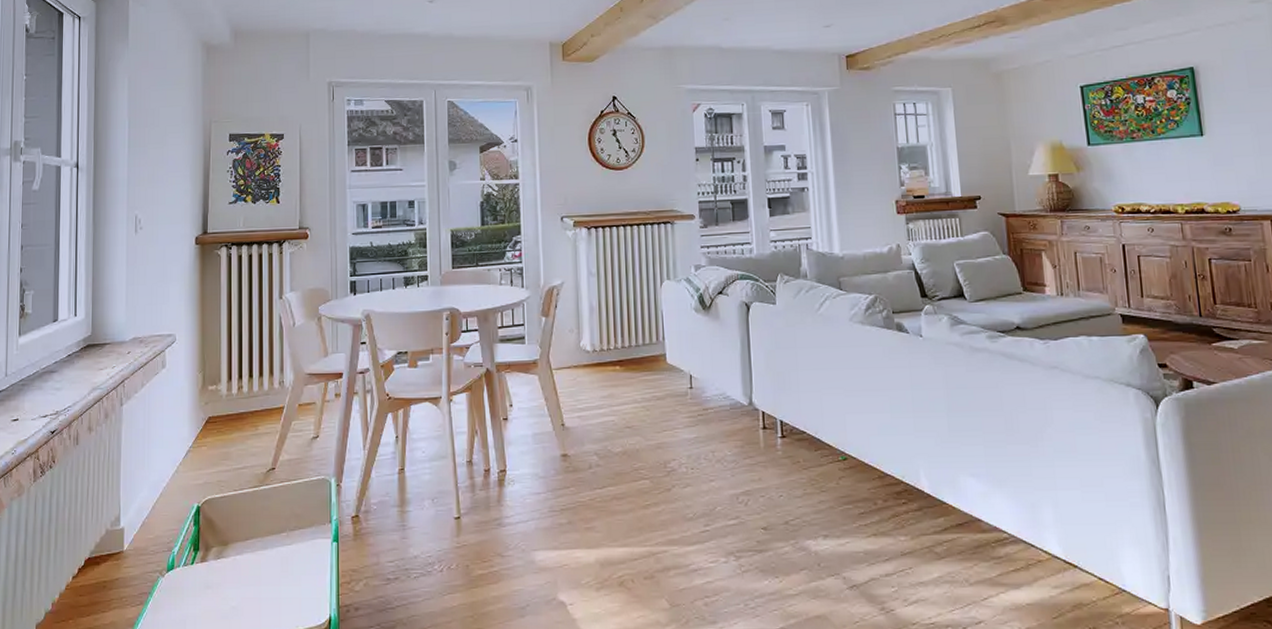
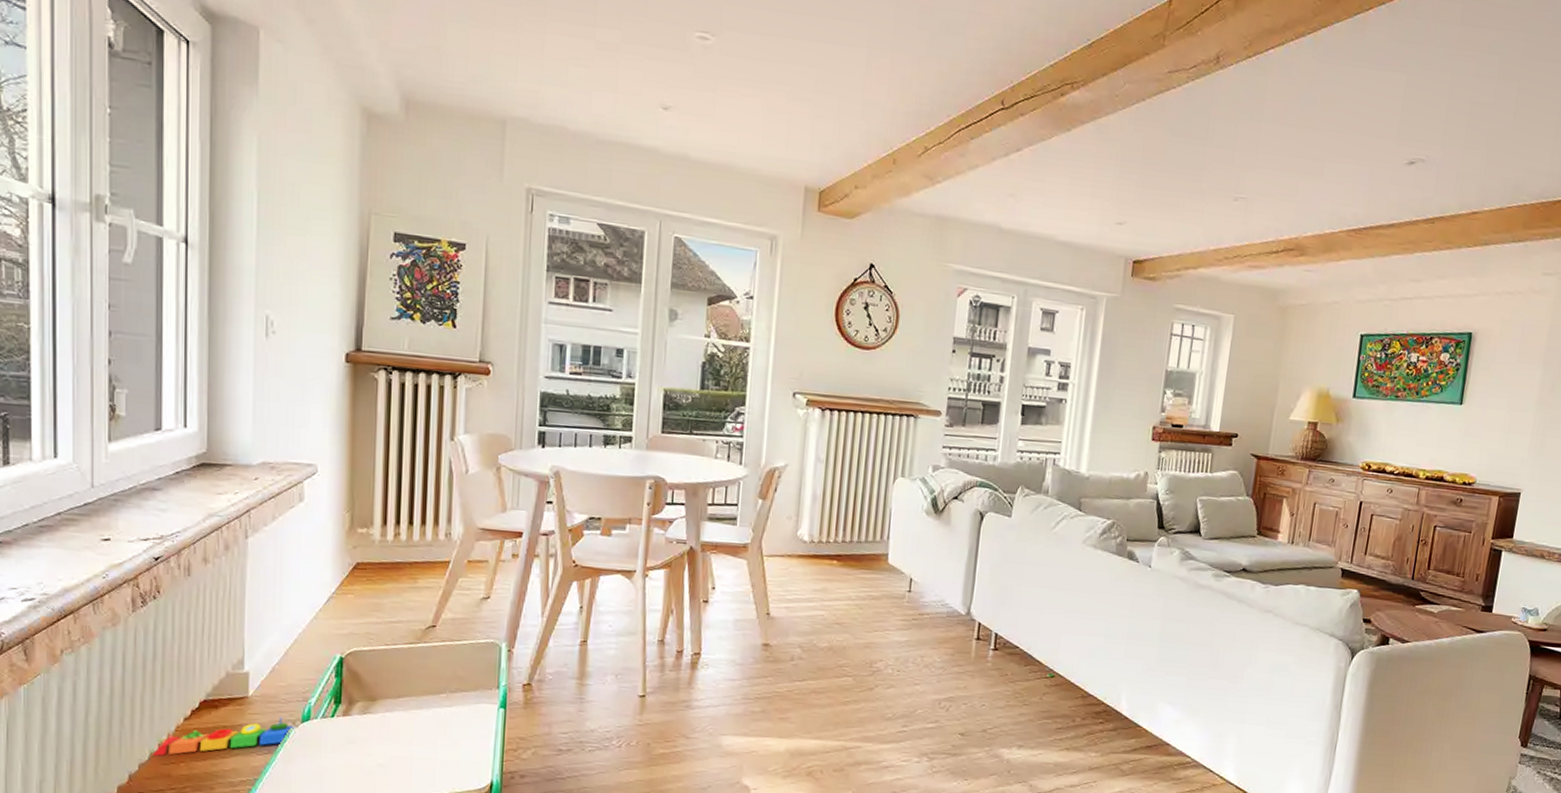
knob puzzle: none [45,568,161,616] -> present [150,717,294,757]

